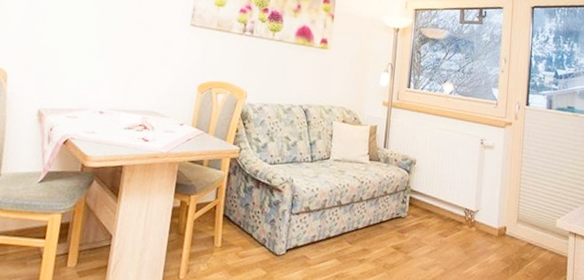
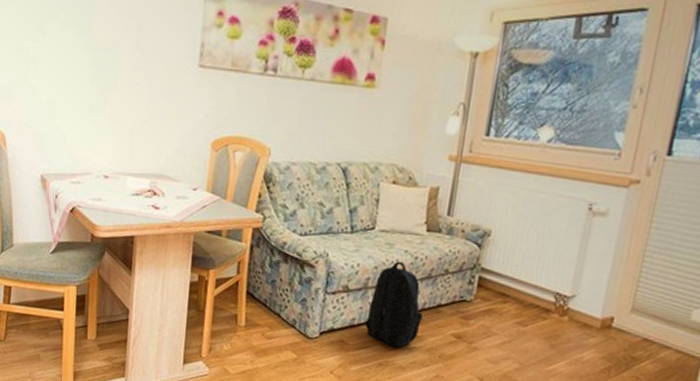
backpack: none [323,185,370,260] -> present [364,261,424,347]

